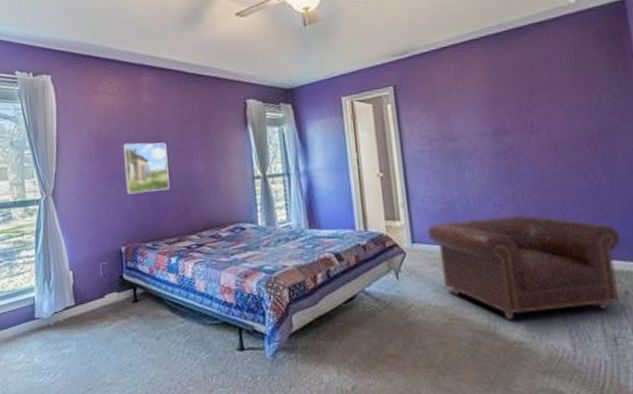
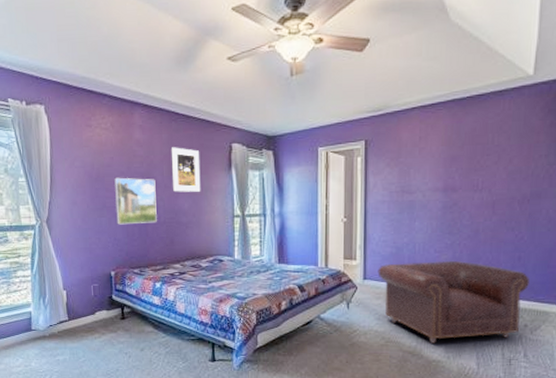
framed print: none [181,107,216,155] -> present [171,147,201,192]

